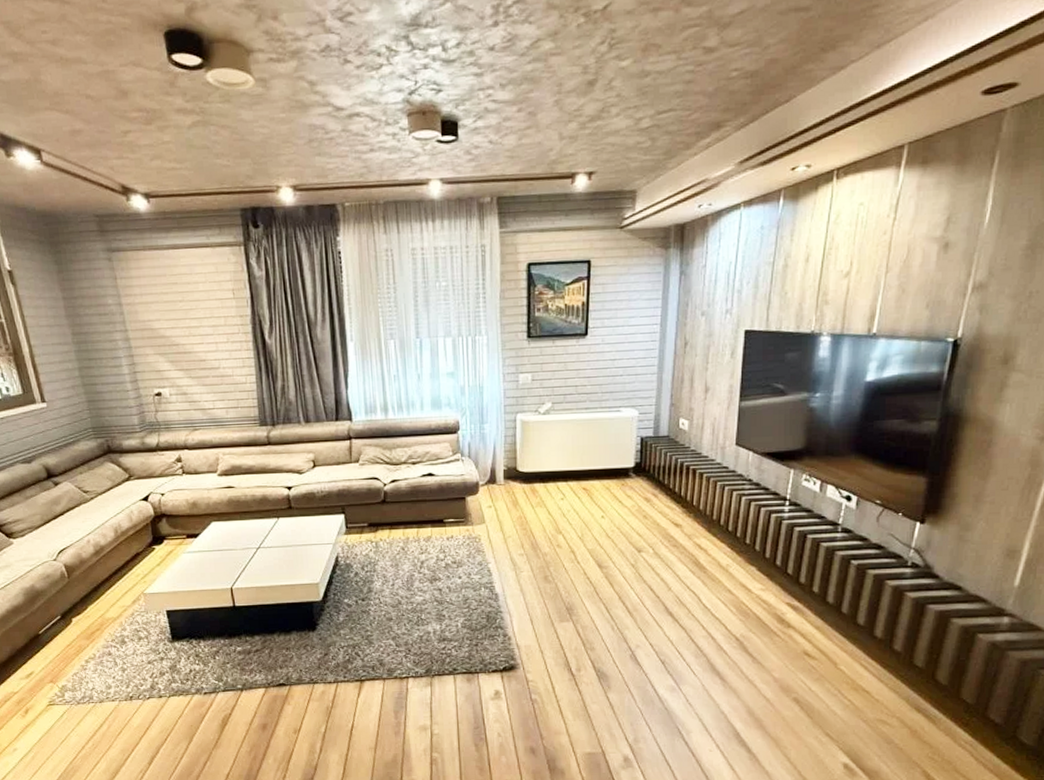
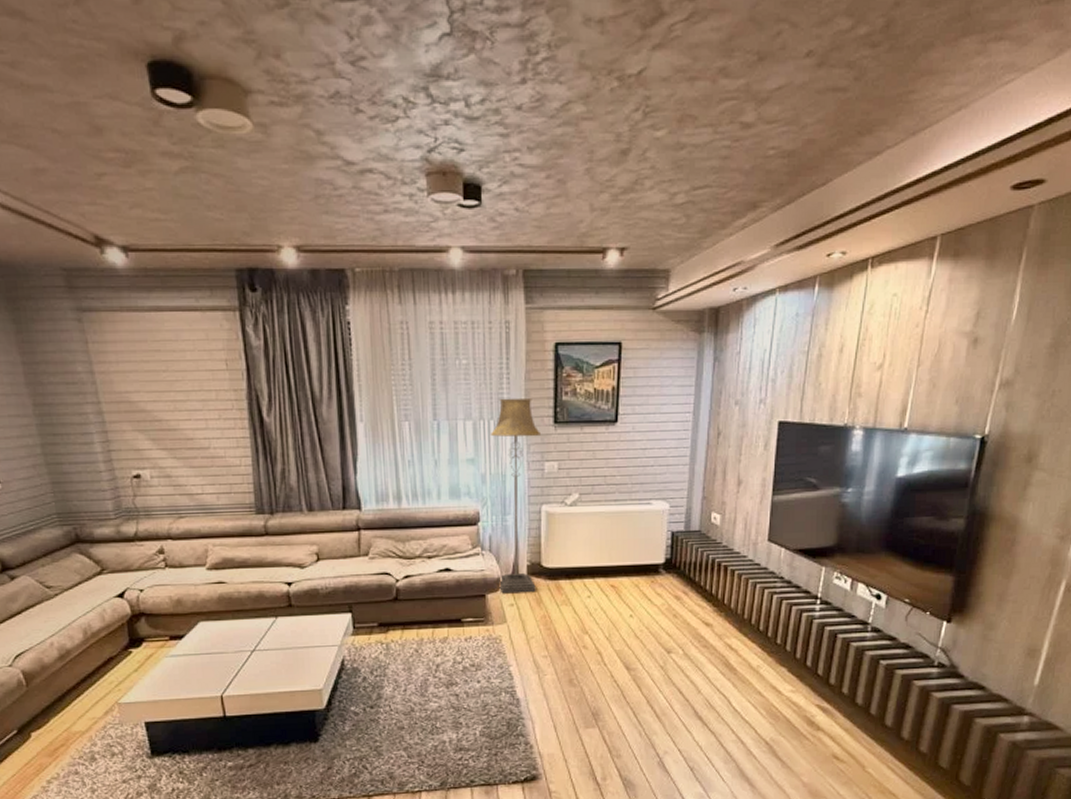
floor lamp: none [468,315,515,497] -> present [490,397,540,594]

